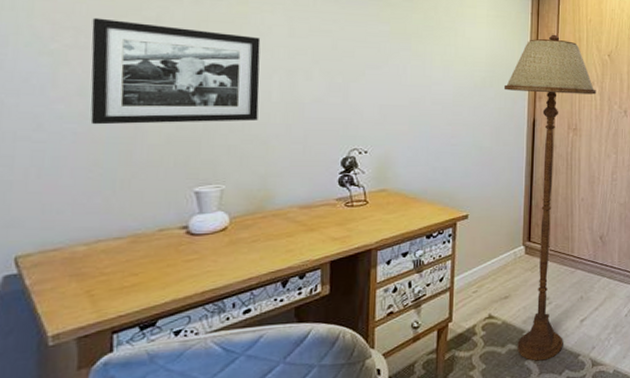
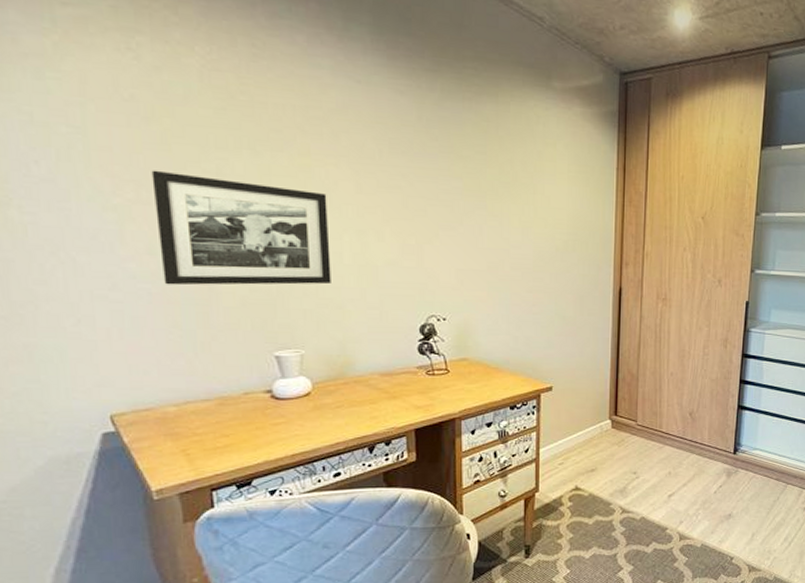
floor lamp: present [503,34,596,361] -> none [587,193,688,533]

